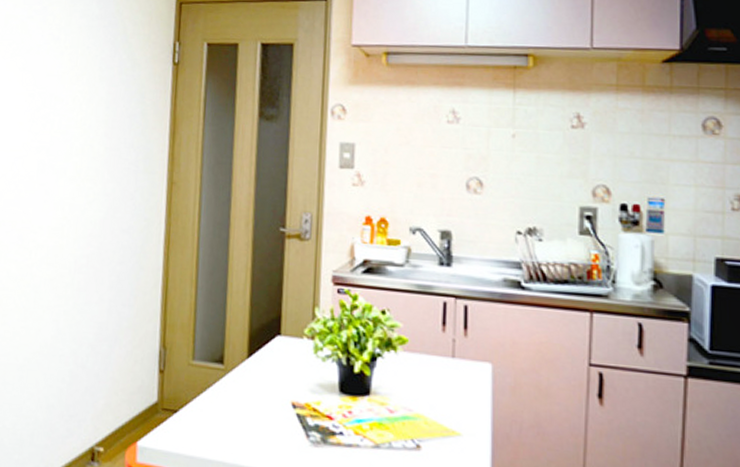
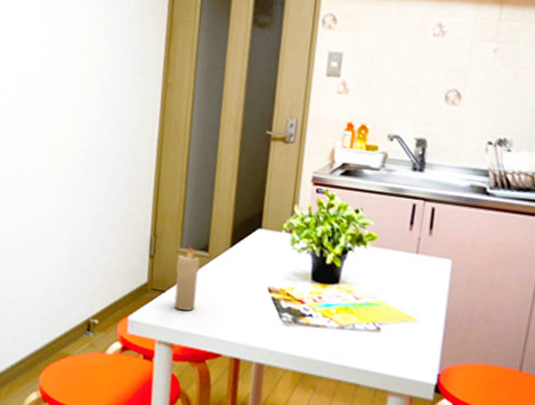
candle: none [188,357,215,434] -> present [174,245,200,311]

